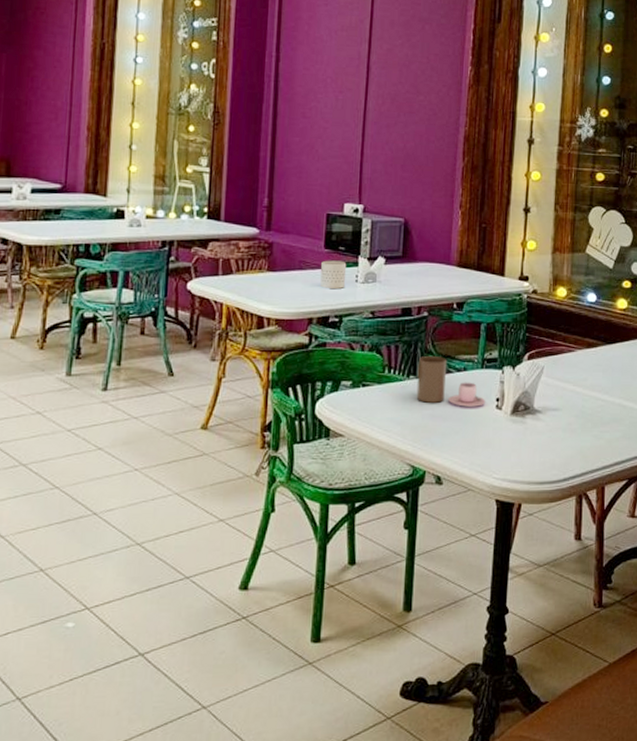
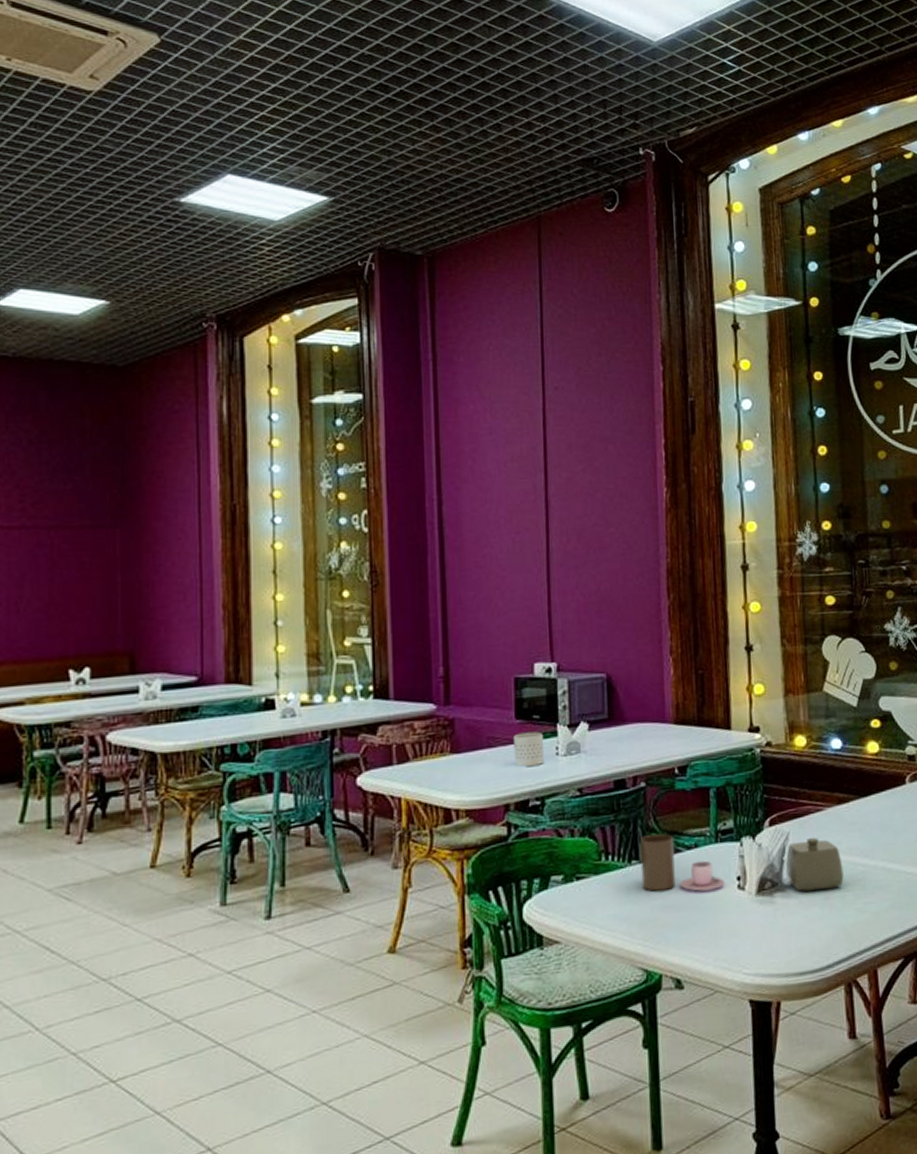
sugar bowl: none [537,372,586,417] -> present [785,837,844,892]

